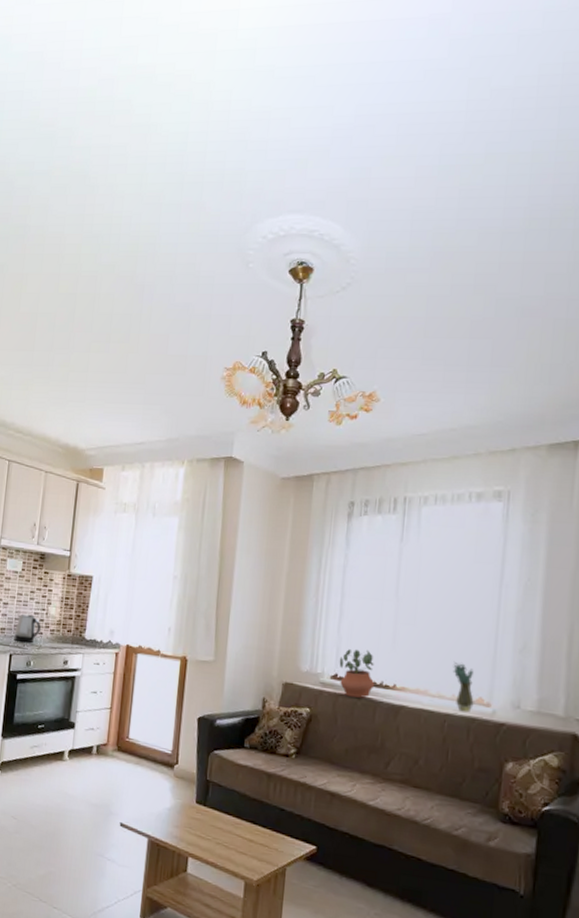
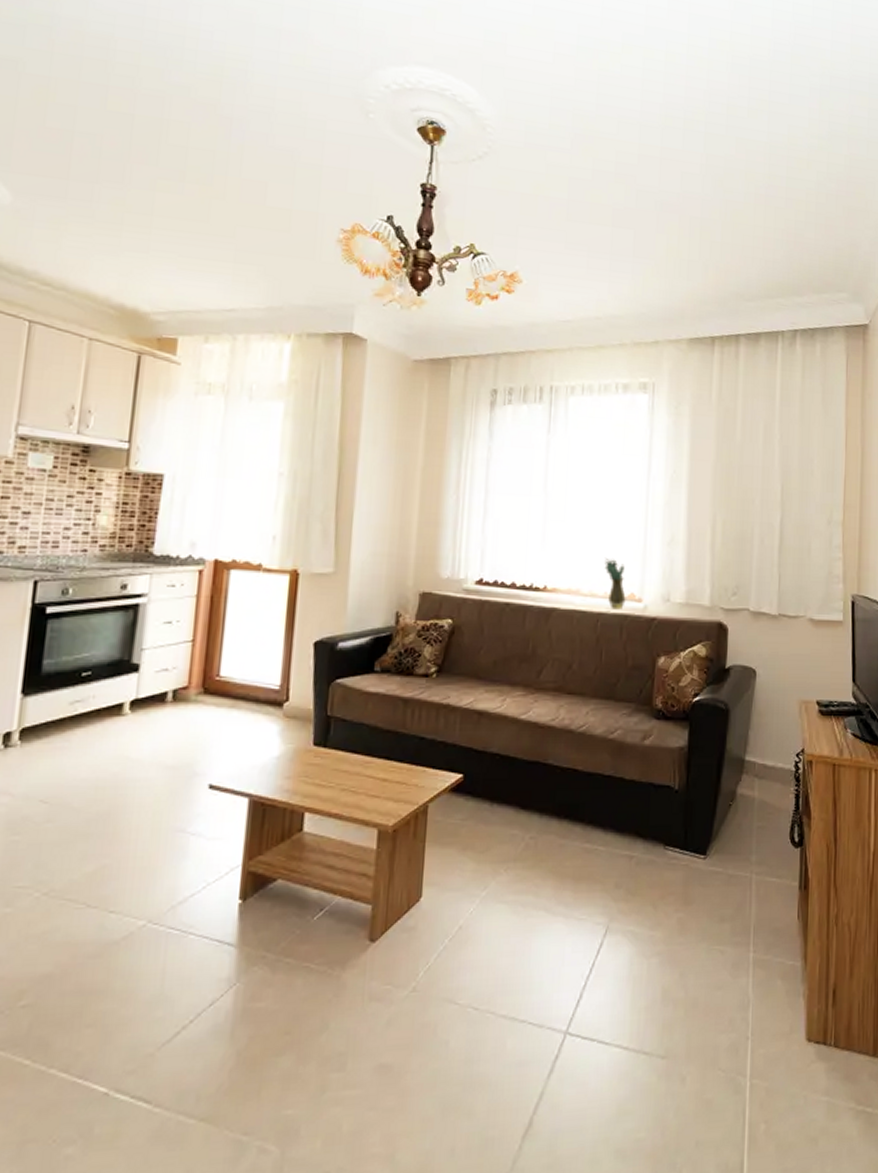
kettle: present [14,613,41,643] -> none [40,525,85,565]
potted plant: present [339,649,375,698] -> none [484,550,524,603]

